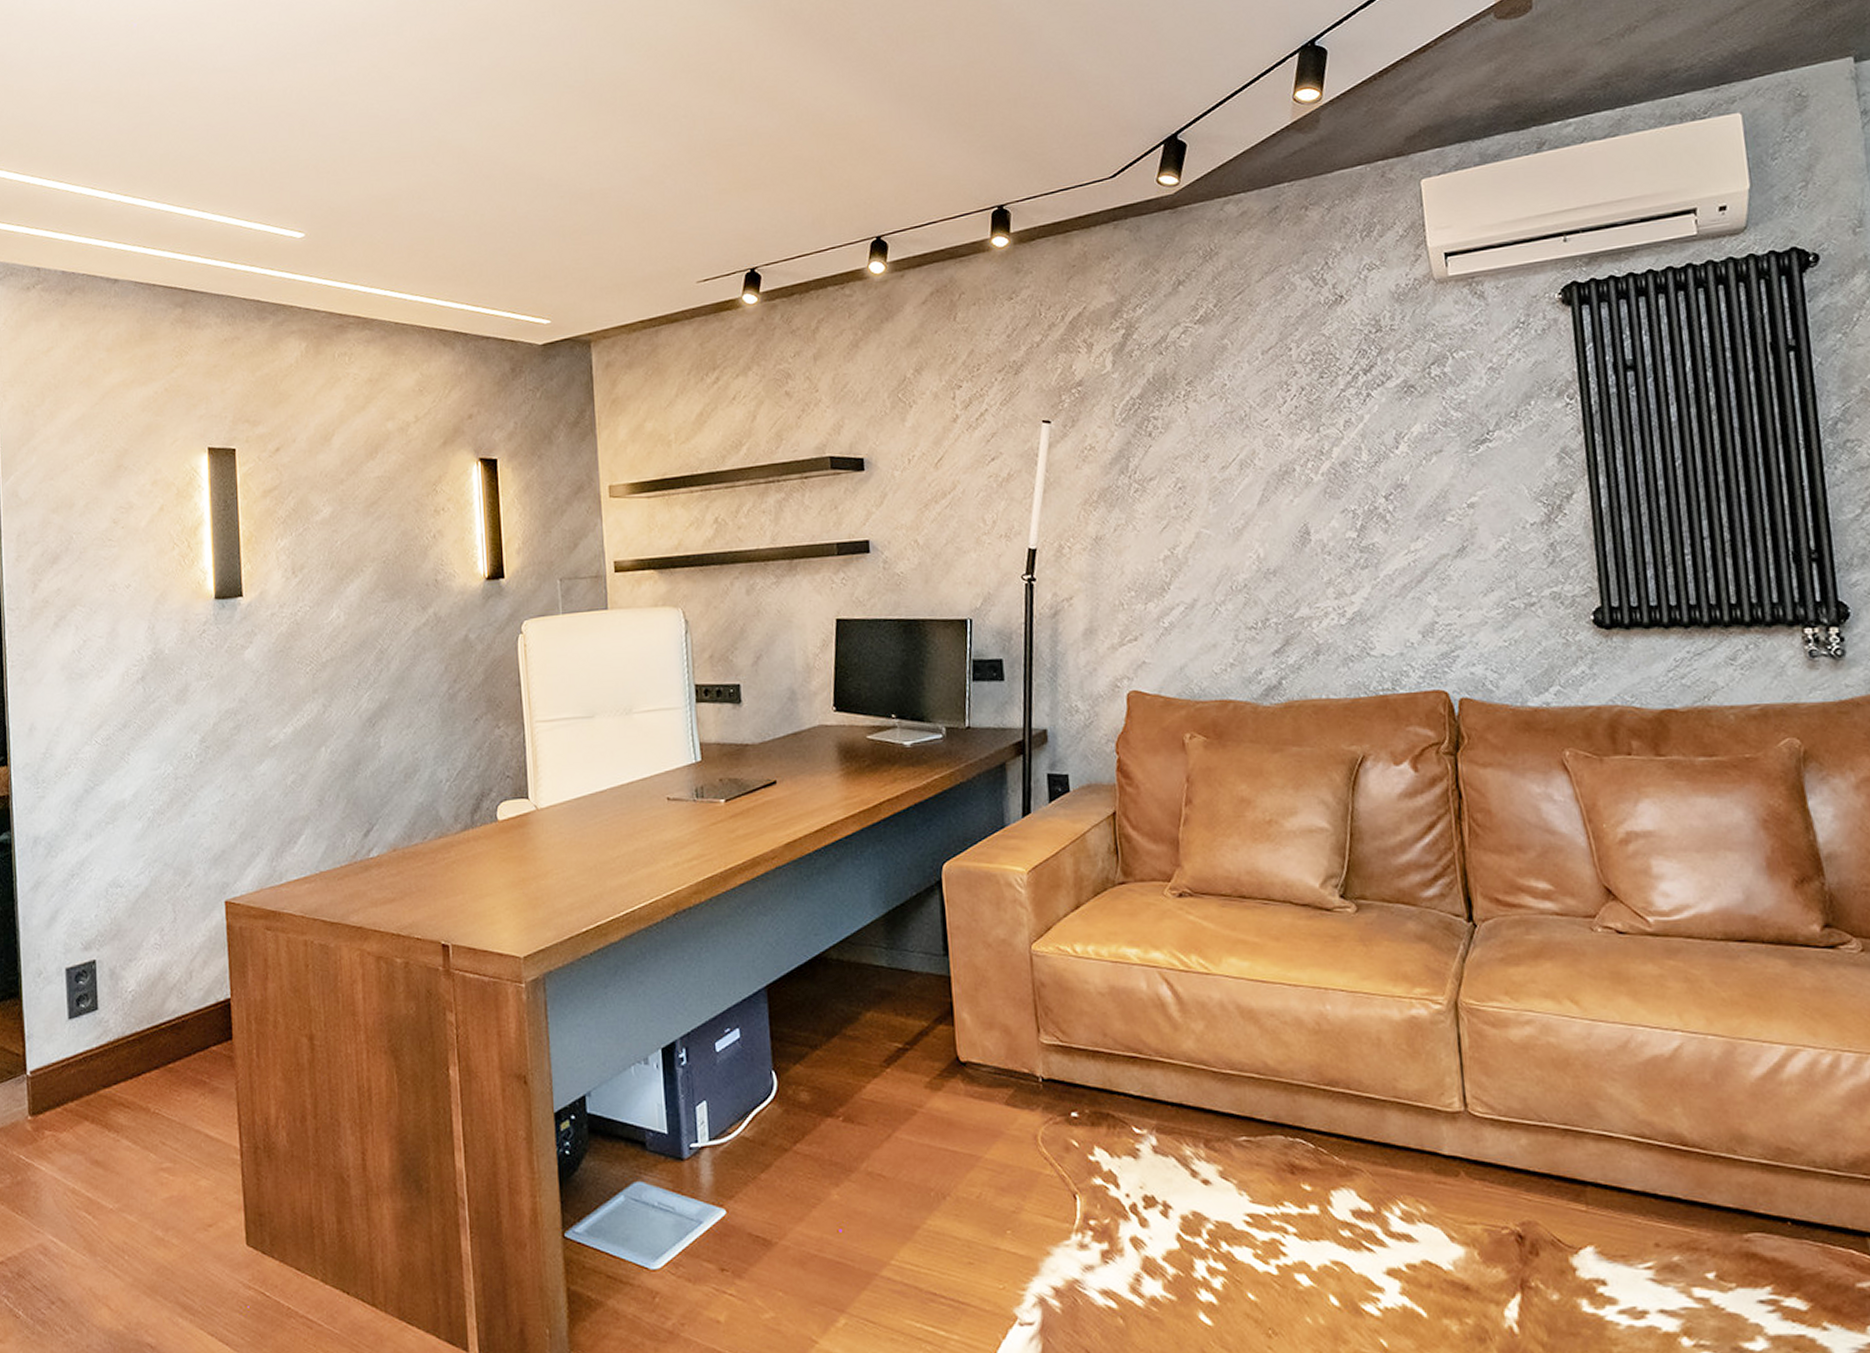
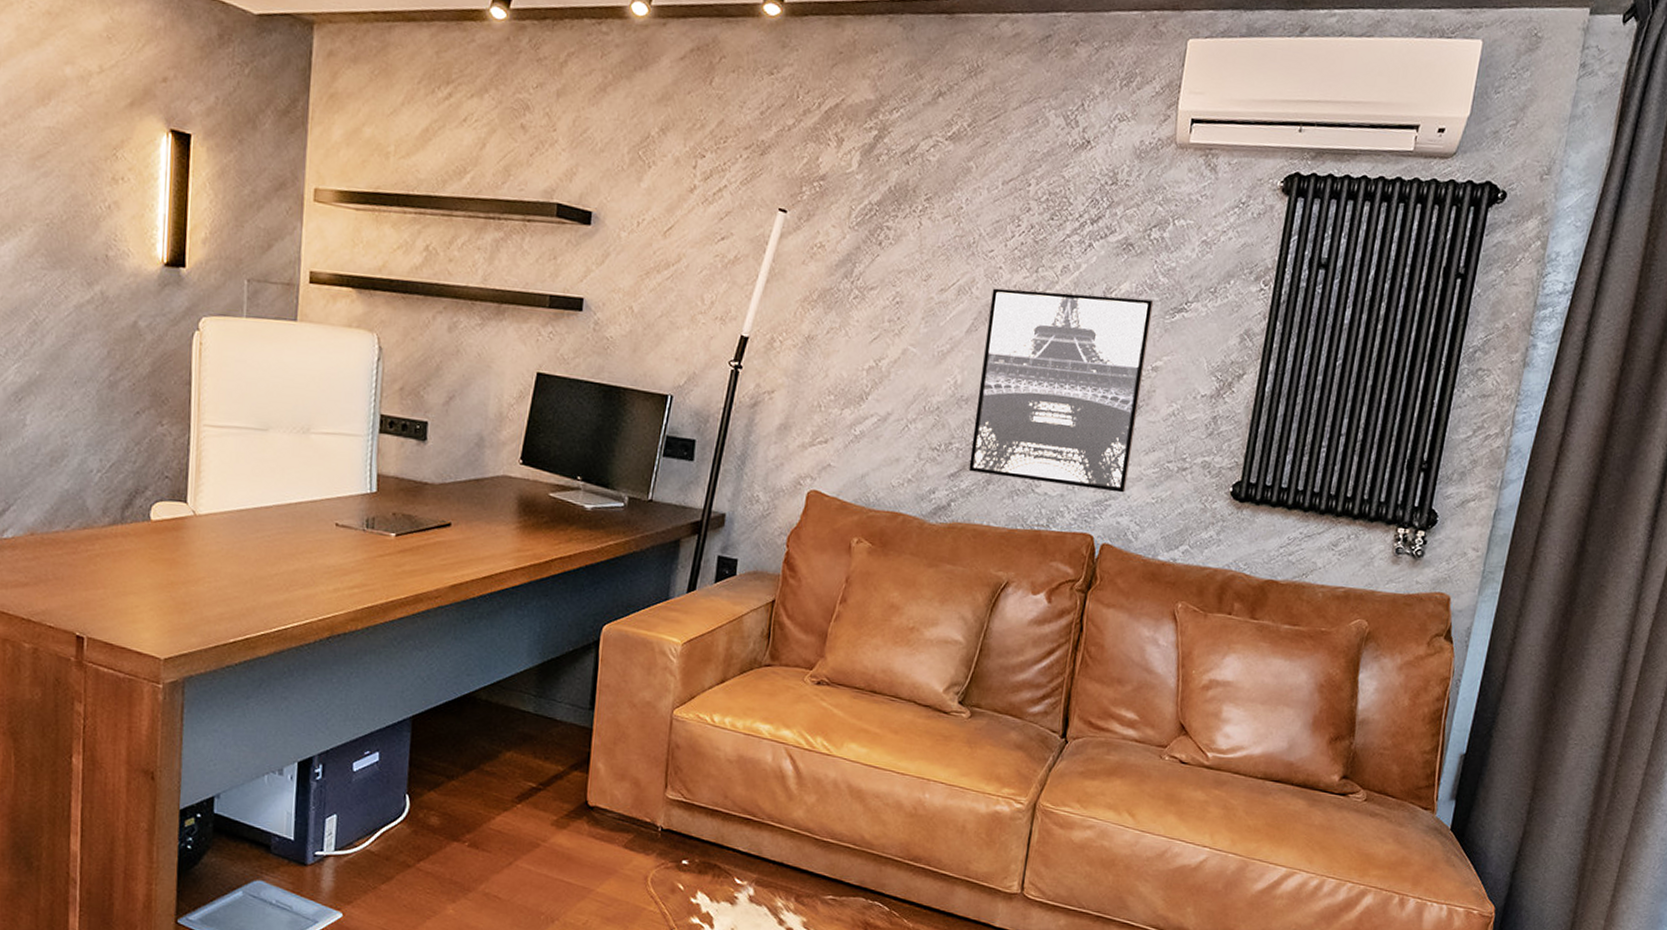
wall art: none [1275,437,1472,645] -> present [968,288,1154,493]

